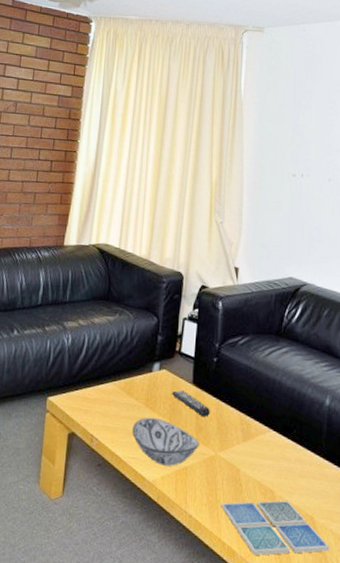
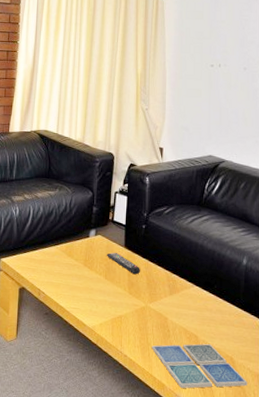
decorative bowl: present [132,417,199,466] -> none [73,275,131,315]

